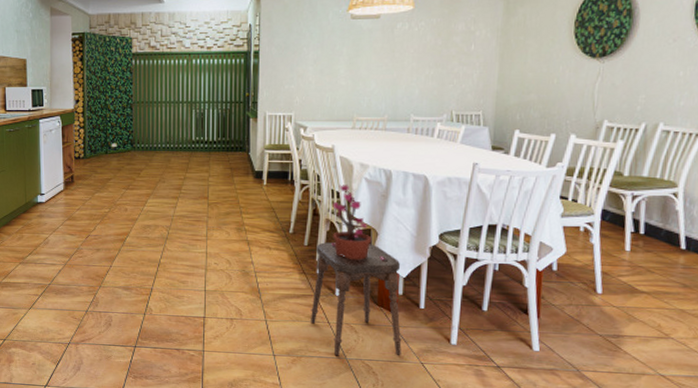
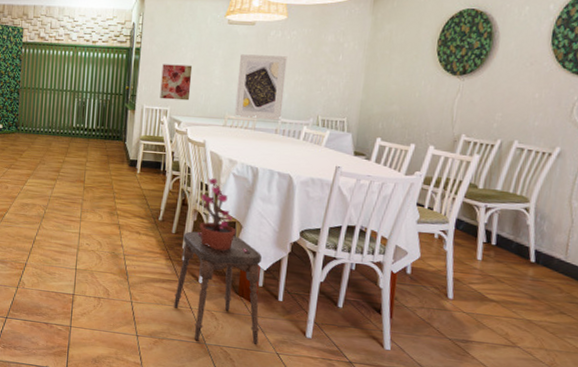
wall art: none [283,66,316,104] -> present [160,64,193,101]
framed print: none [363,50,416,119] -> present [234,54,288,121]

